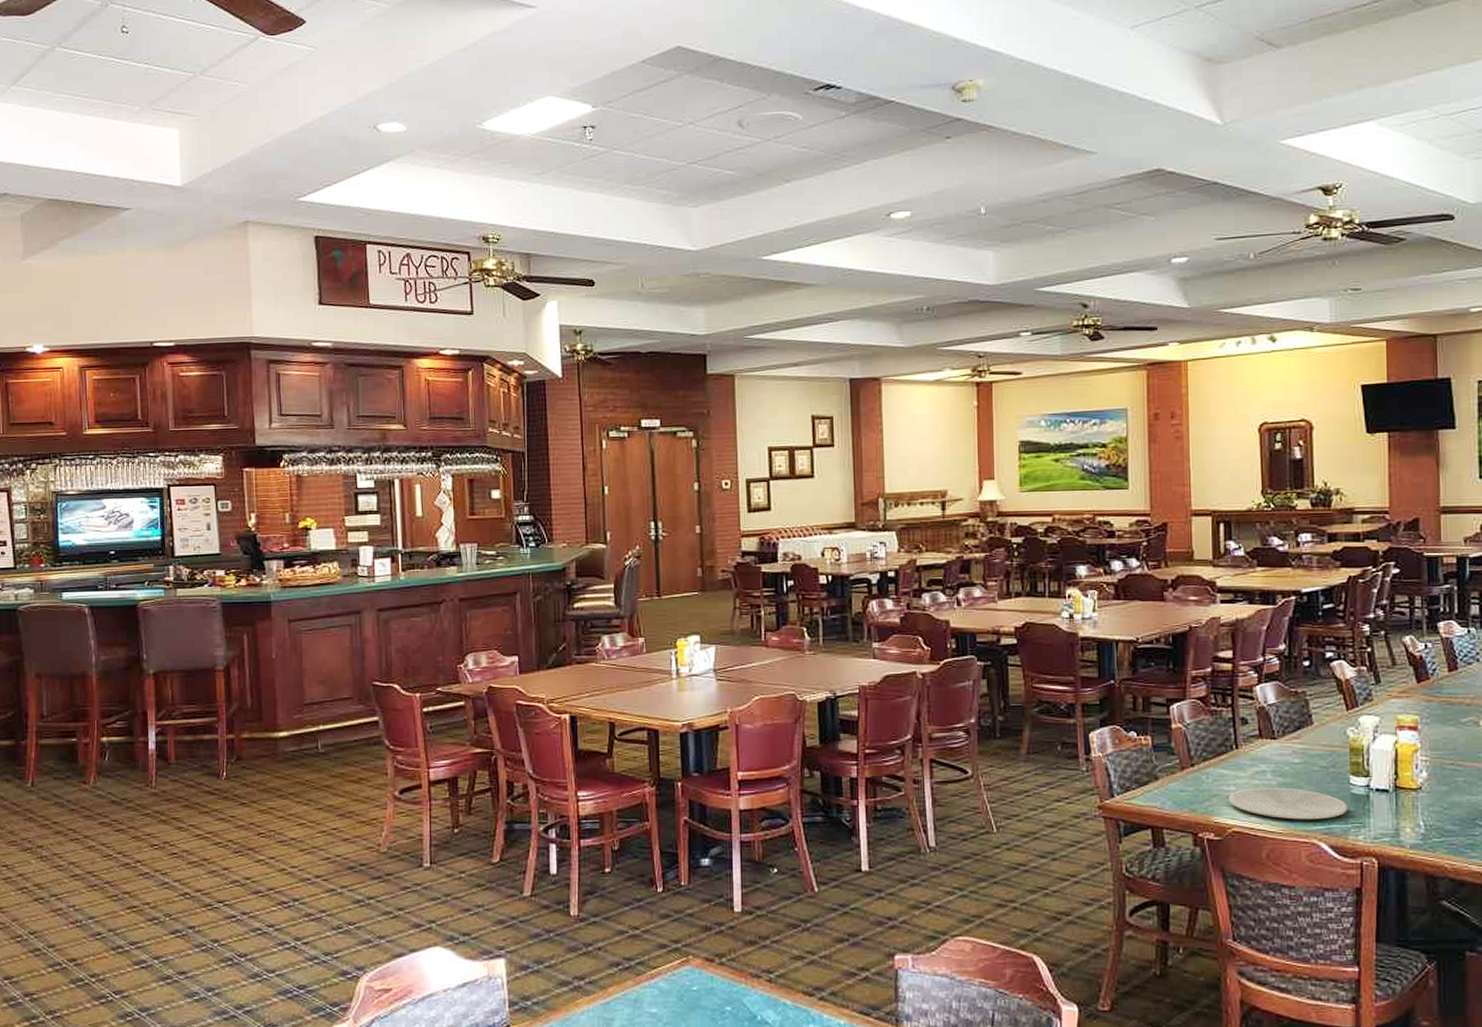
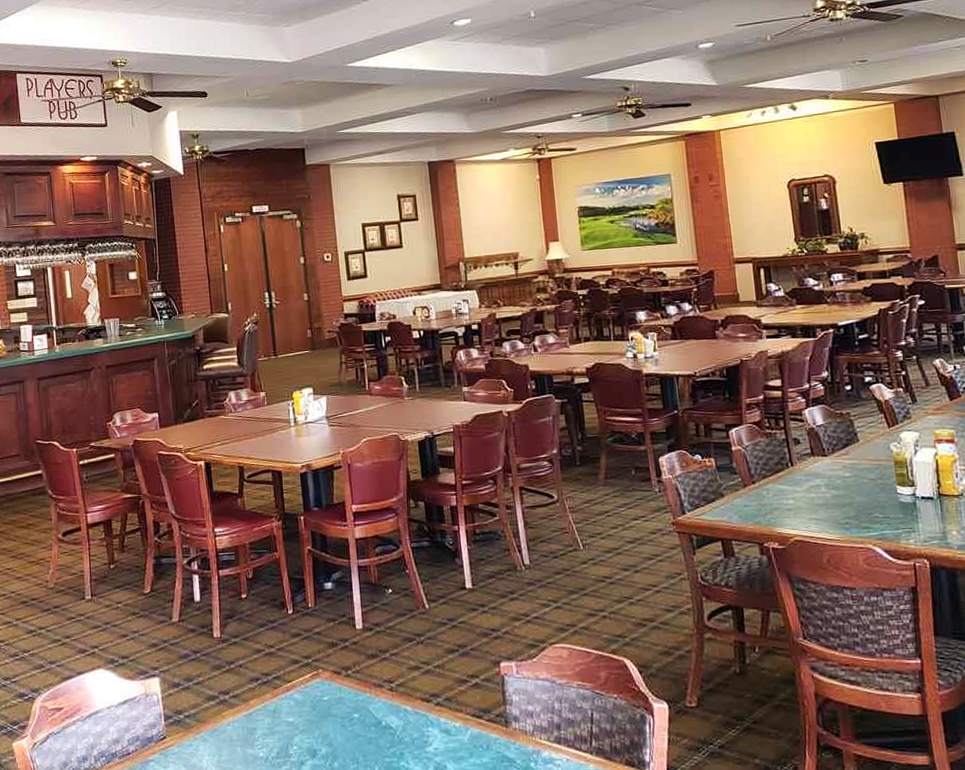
plate: present [1228,787,1348,820] -> none [788,499,898,528]

